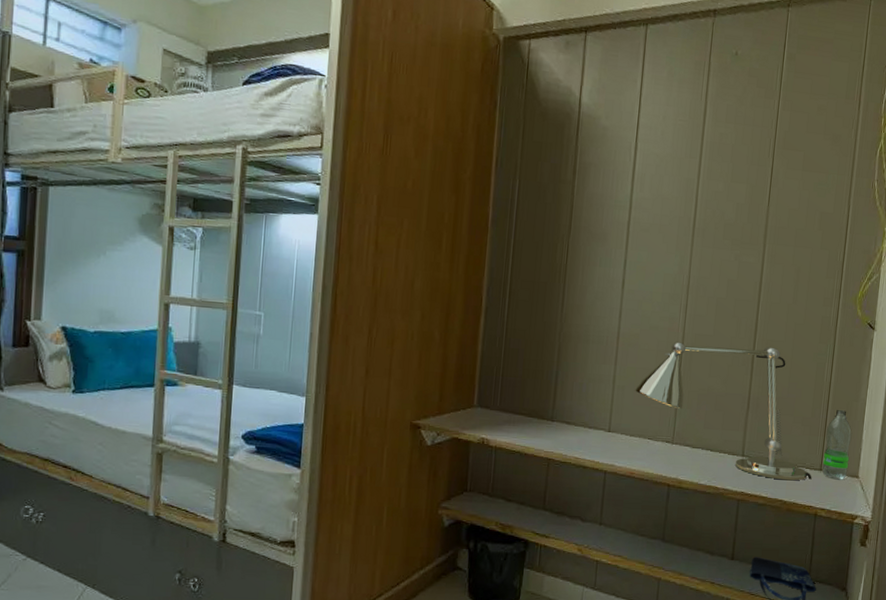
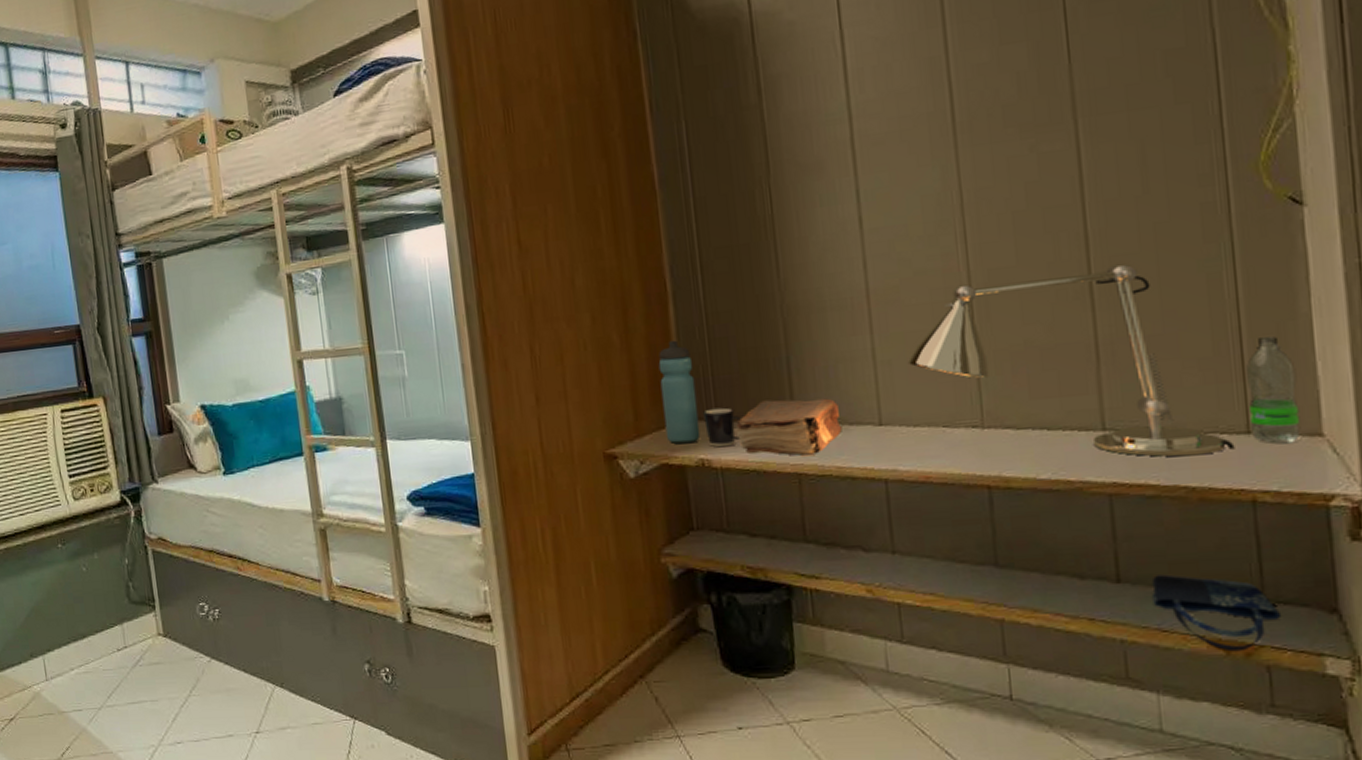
water bottle: none [460,344,490,425] -> present [658,340,701,445]
mug: none [490,401,516,432] -> present [703,407,741,448]
book: none [511,401,584,446] -> present [735,398,842,456]

